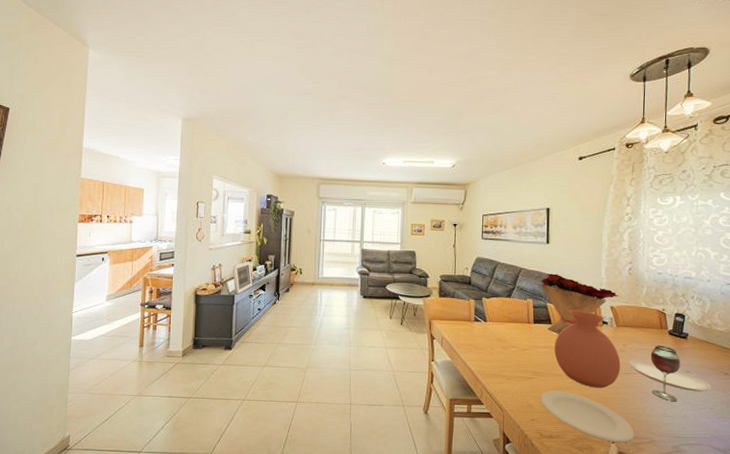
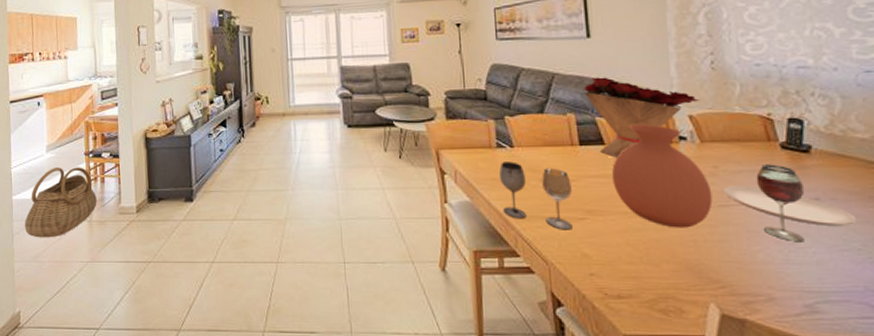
basket: none [81,314,148,374] -> present [25,167,97,238]
picture frame: present [232,261,253,295] -> none [185,92,211,134]
wineglass: none [474,332,525,386] -> present [499,161,572,230]
plate: present [540,390,634,444] -> none [598,234,743,304]

